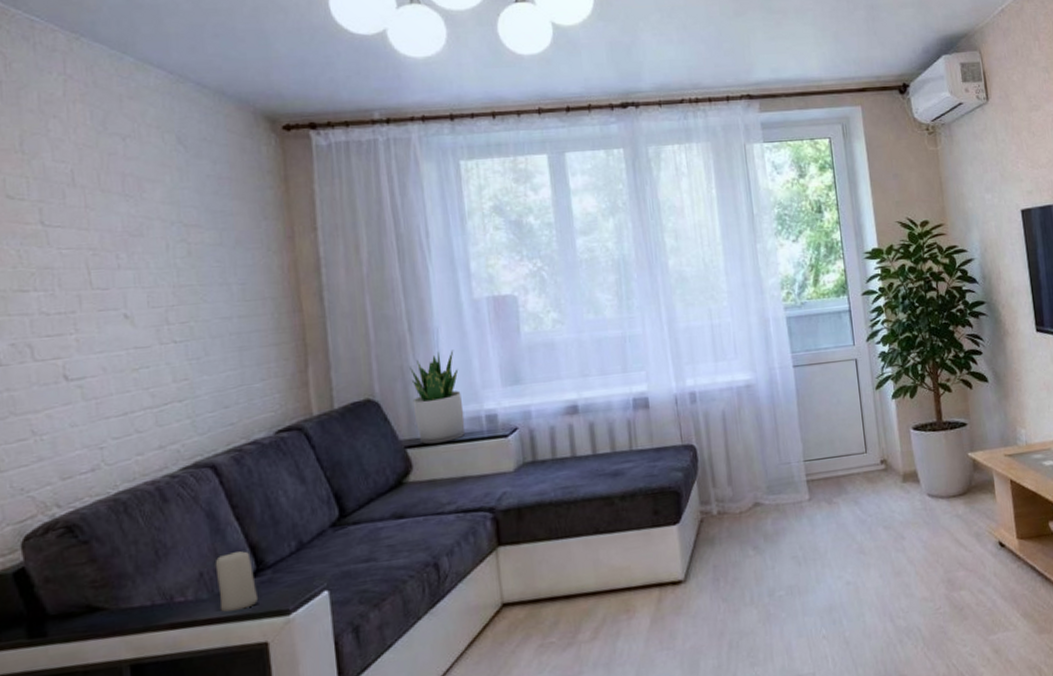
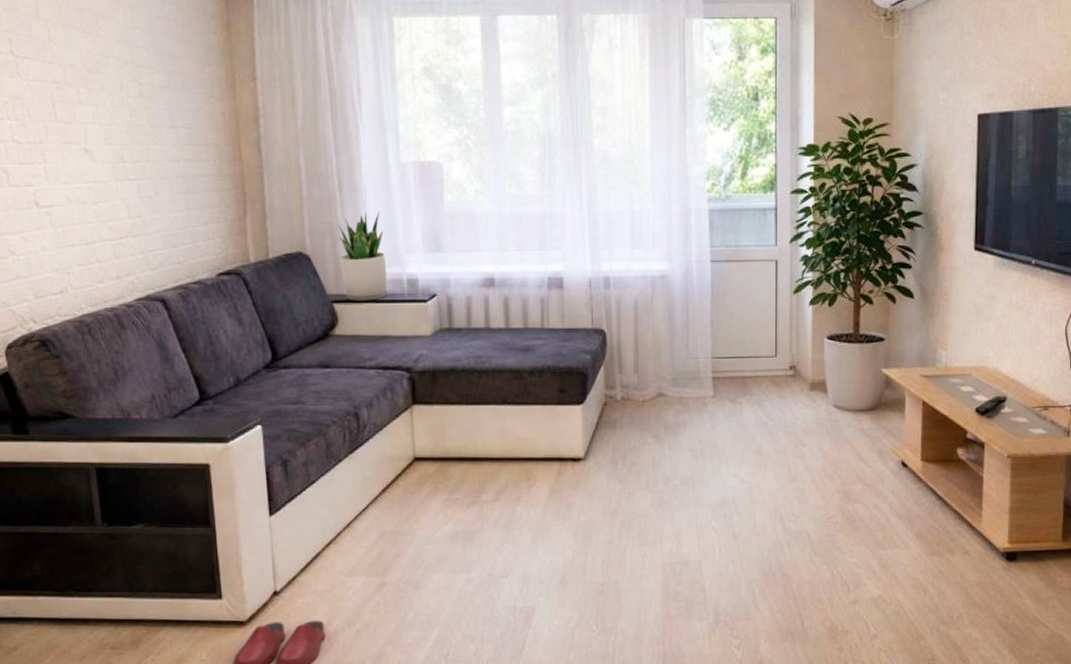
candle: present [215,551,259,613] -> none [165,381,202,434]

